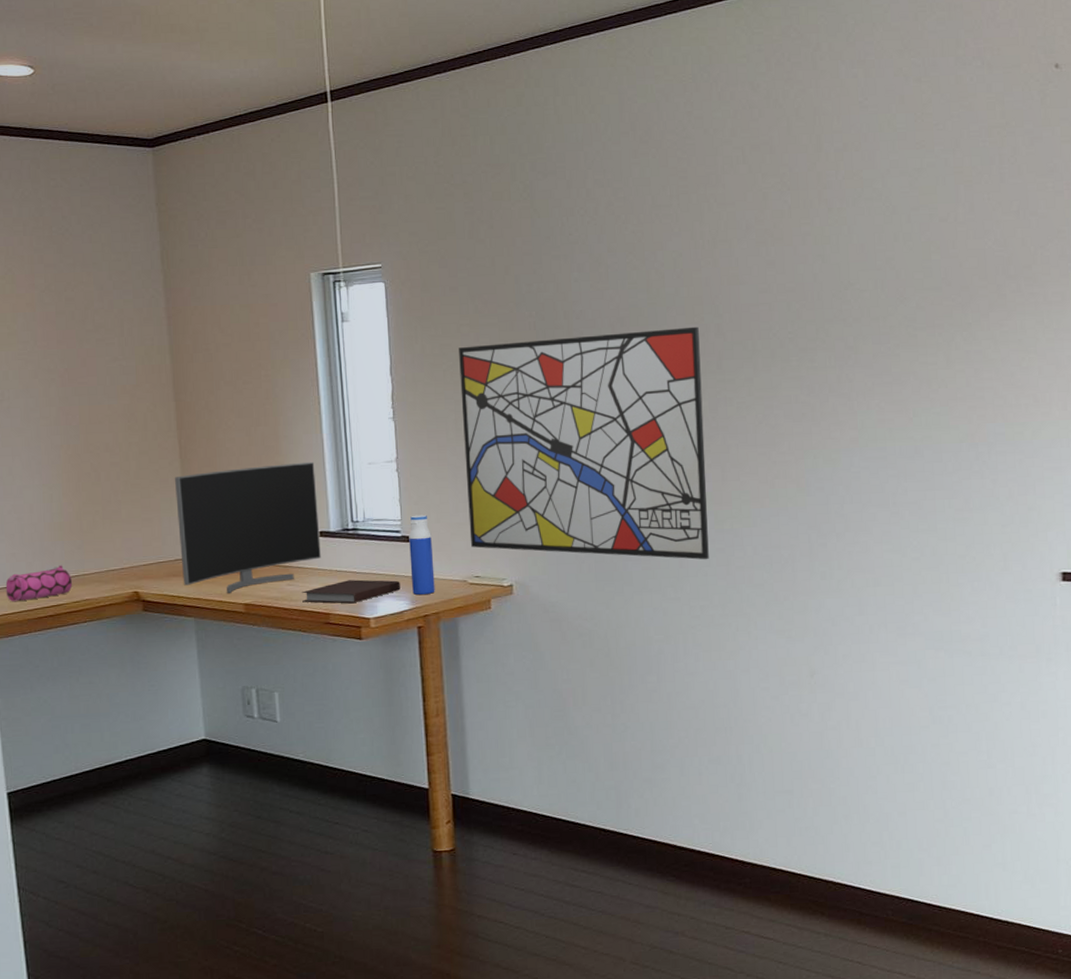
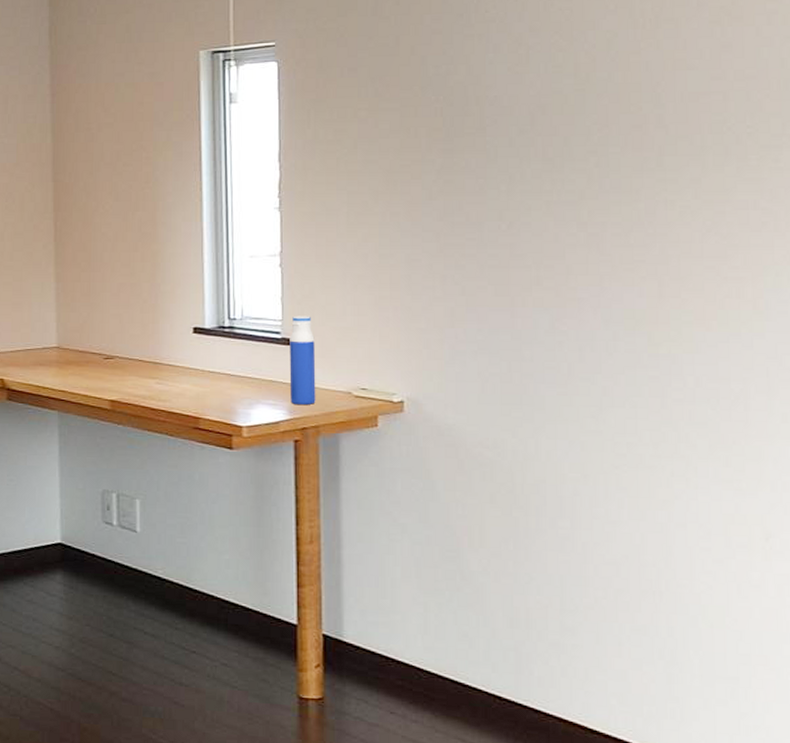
monitor: present [174,461,321,593] -> none [47,251,194,387]
notebook: present [302,579,400,604] -> none [171,382,277,409]
wall art: present [459,326,709,560] -> none [355,117,640,389]

